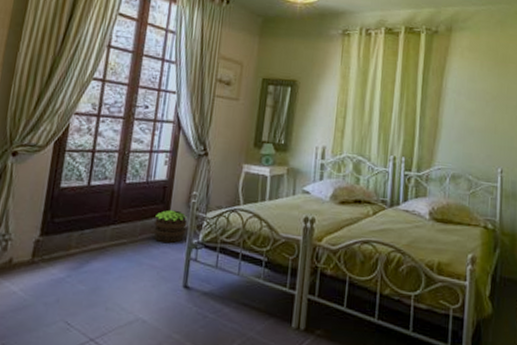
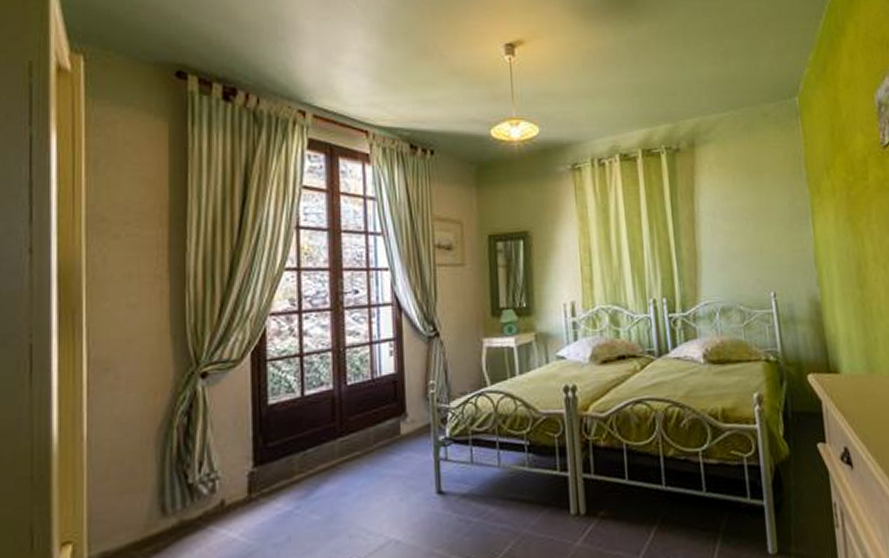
potted plant: present [153,209,188,244] -> none [389,406,429,448]

